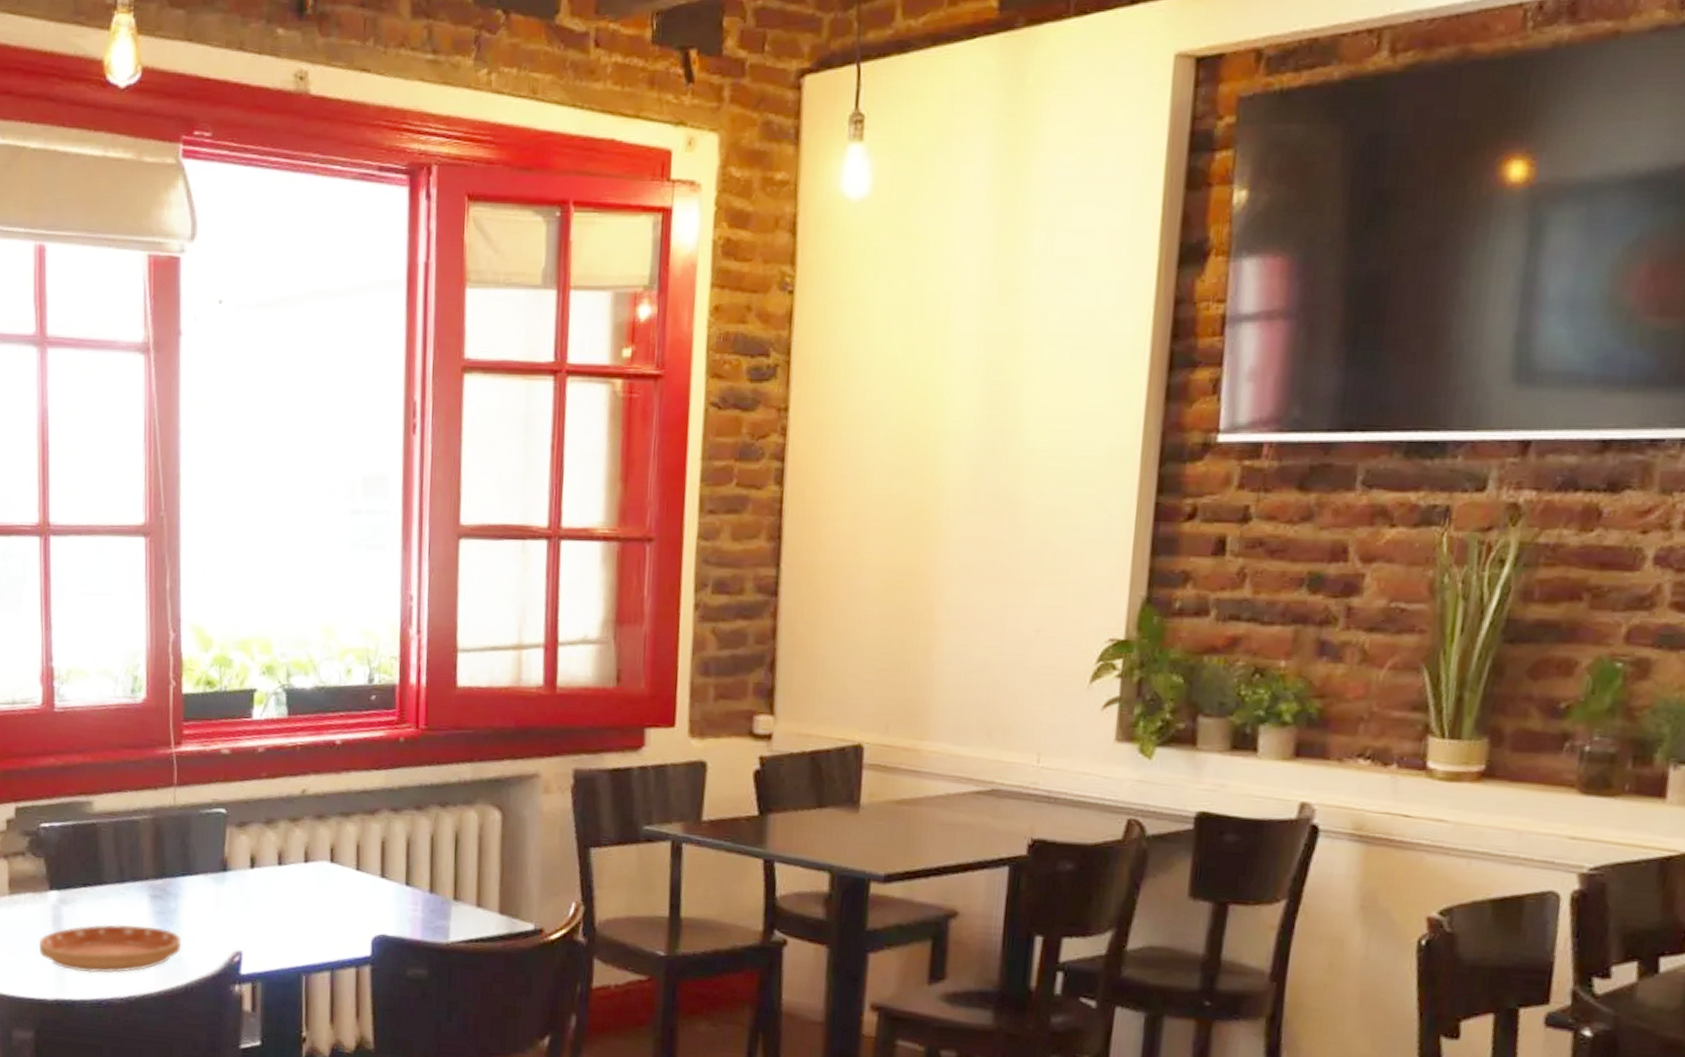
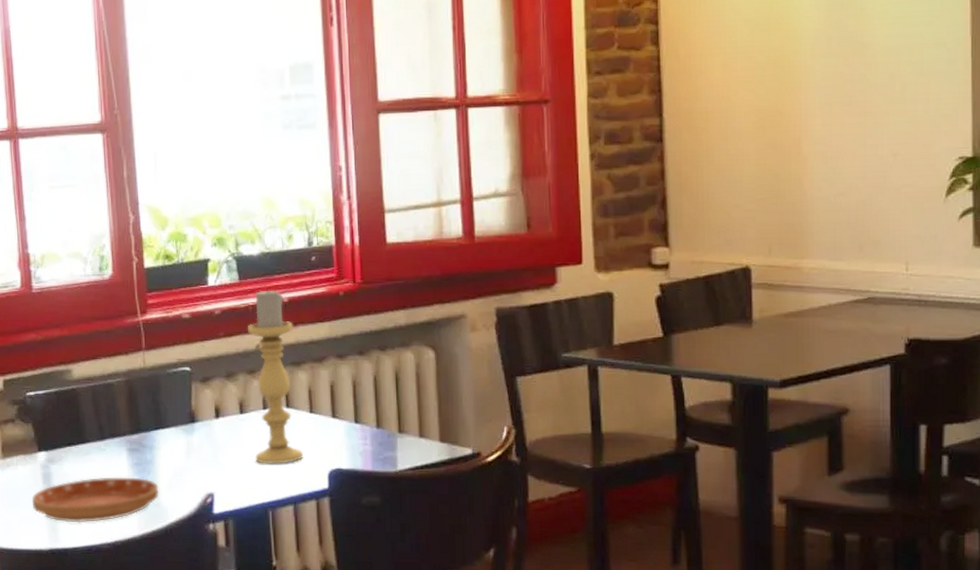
candle holder: none [291,726,346,925] -> present [248,287,304,464]

